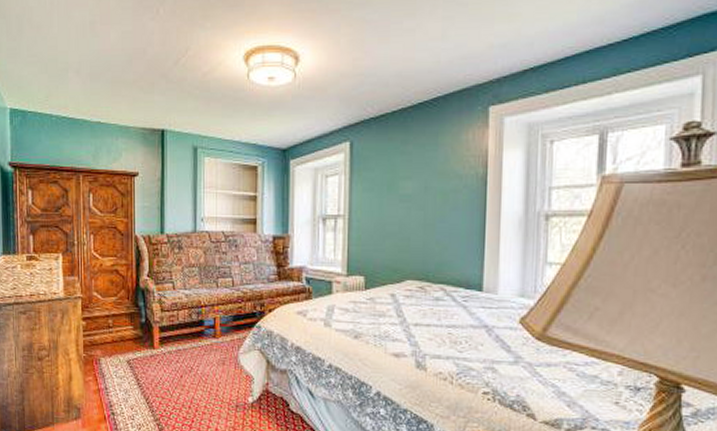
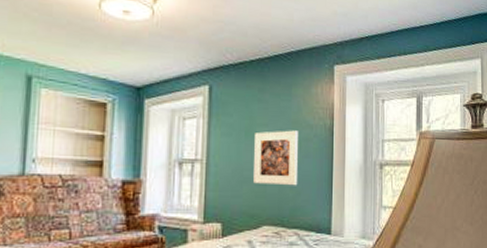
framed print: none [396,182,445,240] -> present [254,130,298,186]

